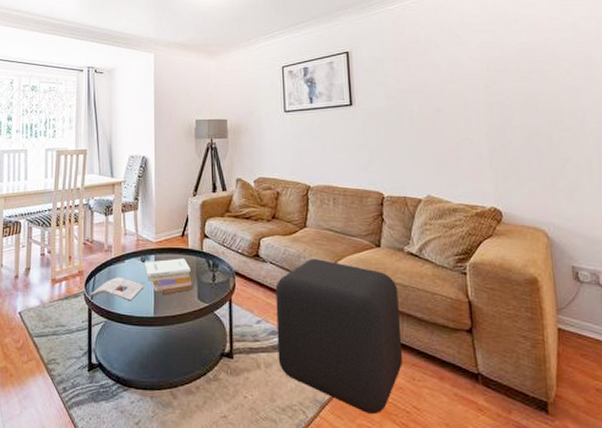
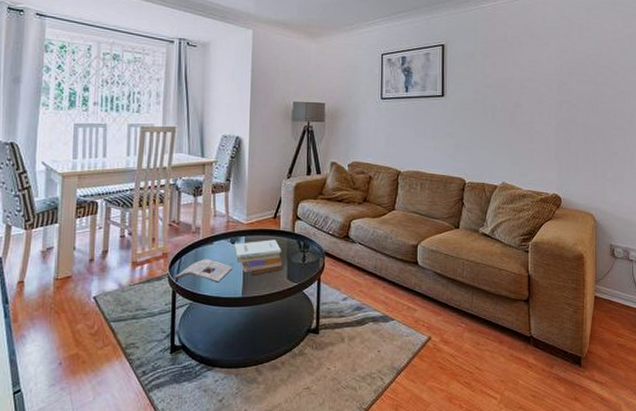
cube: present [275,259,403,415] -> none [361,240,471,377]

